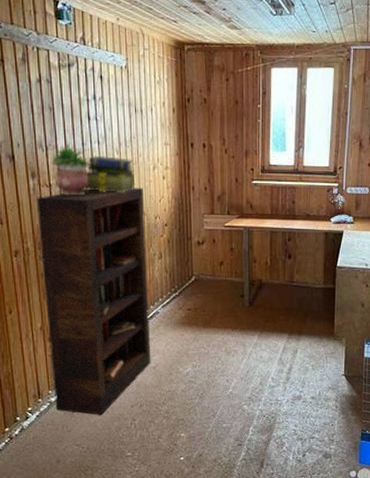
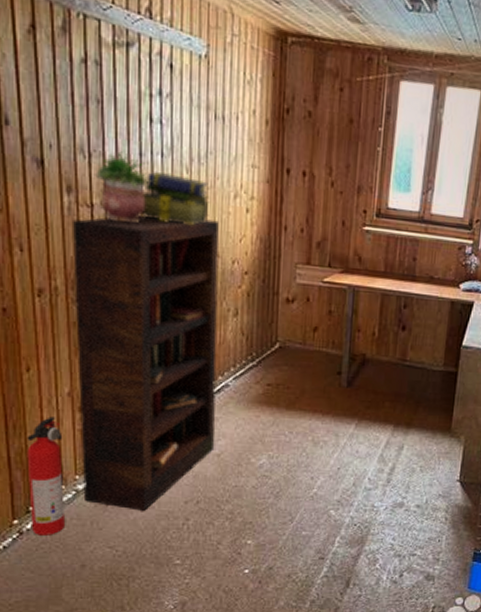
fire extinguisher: none [12,346,43,439] -> present [27,416,64,535]

